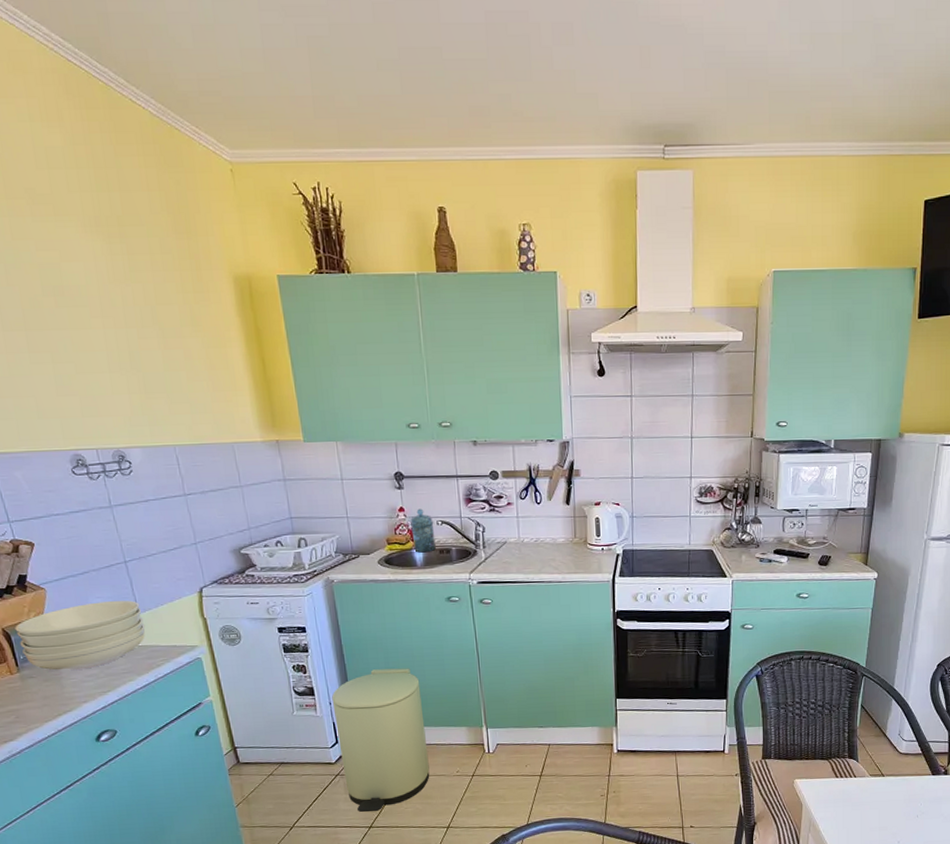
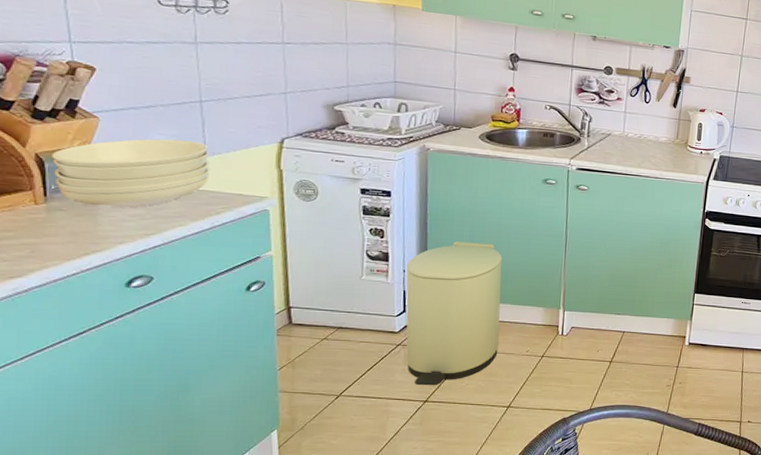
canister: present [409,508,436,553] -> none [517,91,542,134]

